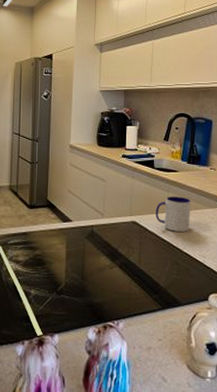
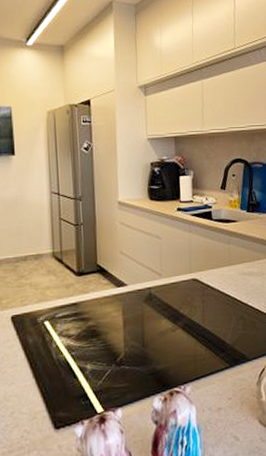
mug: present [155,196,191,232] -> none [216,247,254,285]

